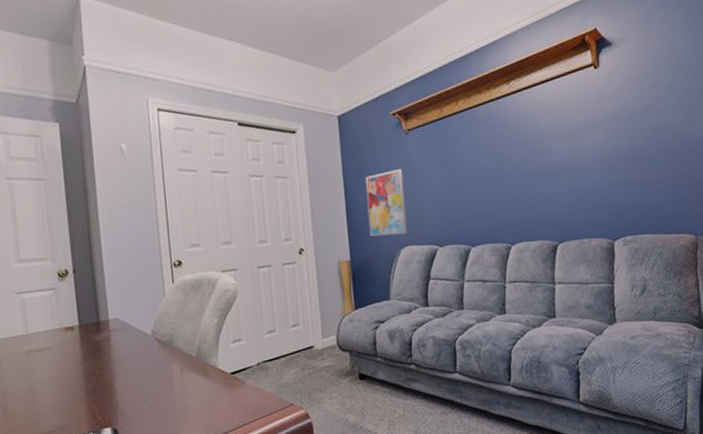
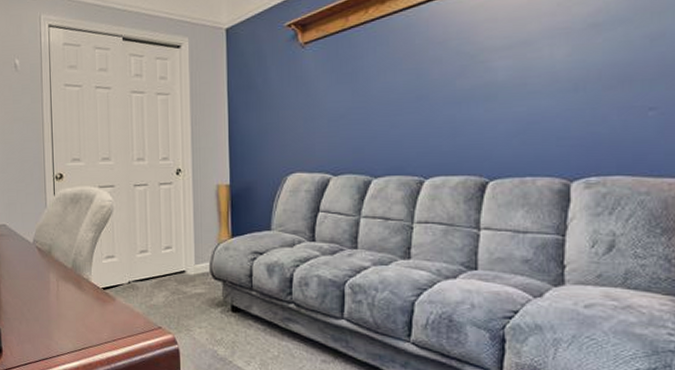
wall art: present [365,168,408,237] -> none [252,86,296,161]

